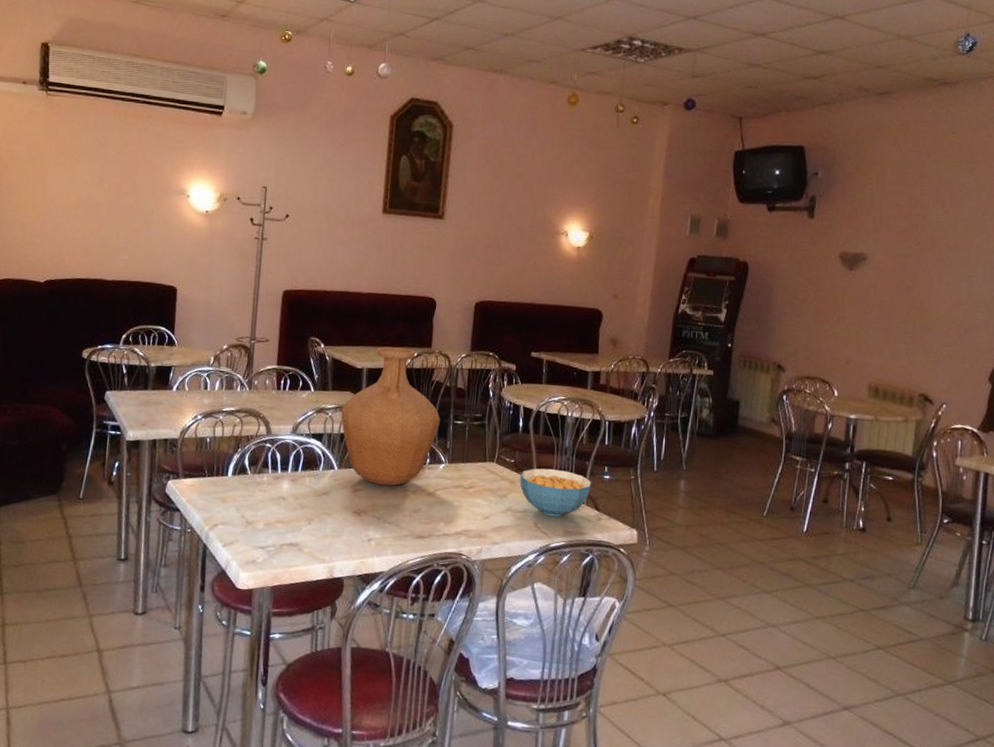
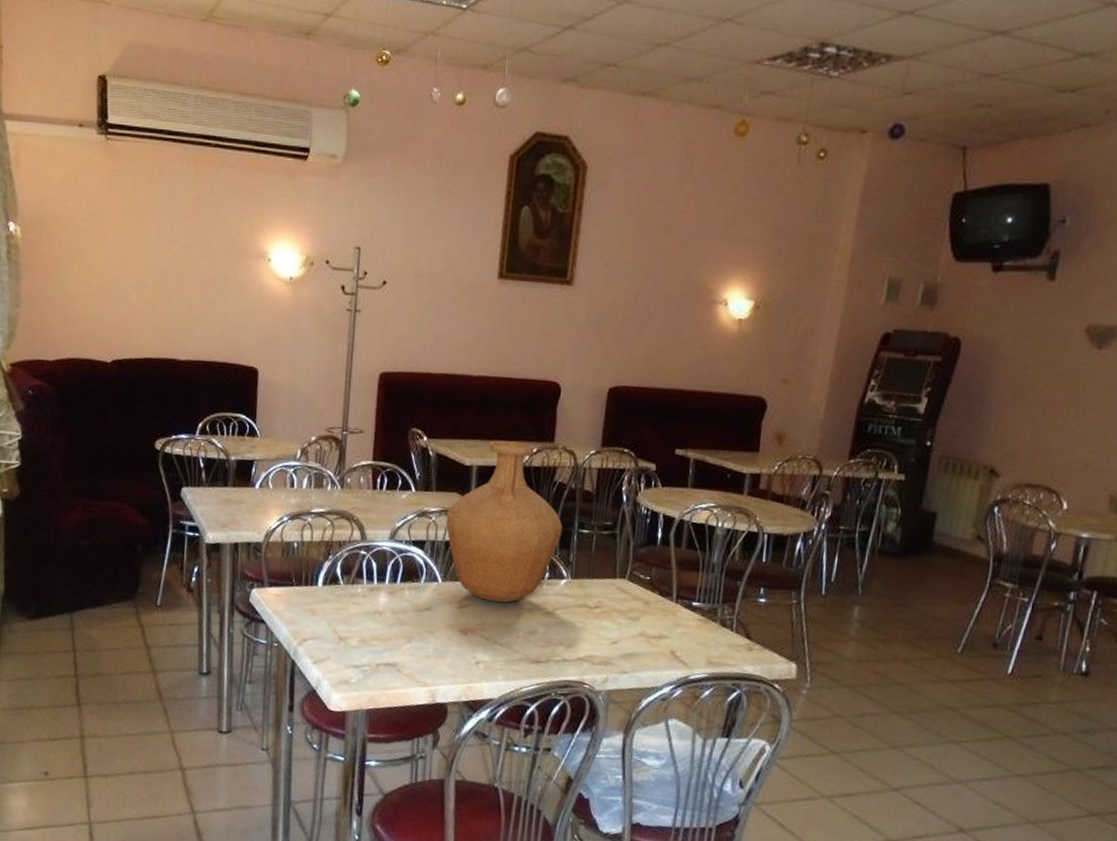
cereal bowl: present [519,468,592,517] -> none [655,587,744,645]

